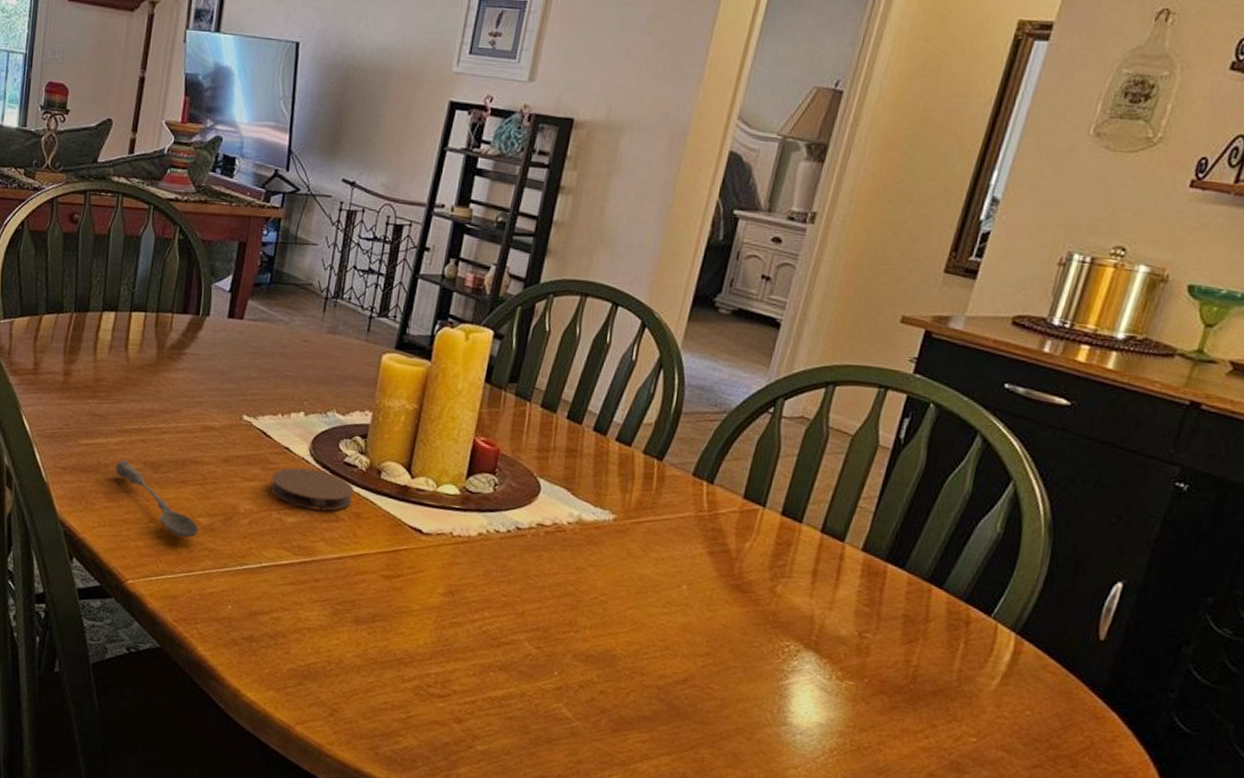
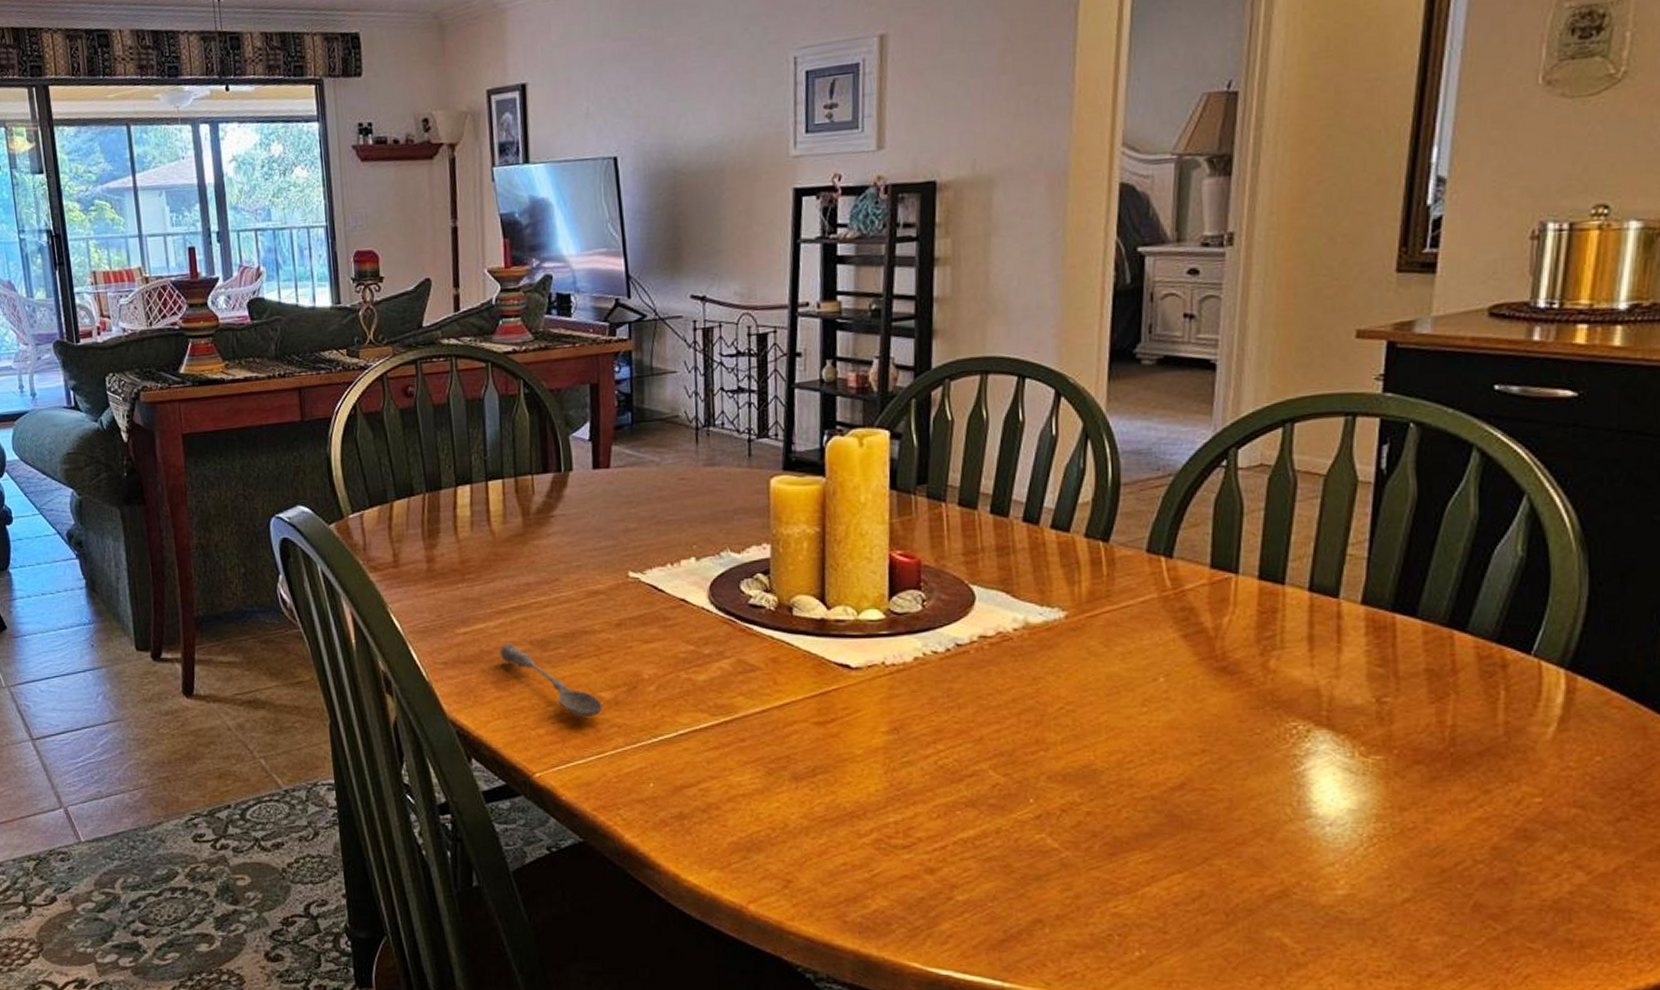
coaster: present [270,467,354,511] -> none [672,618,766,663]

